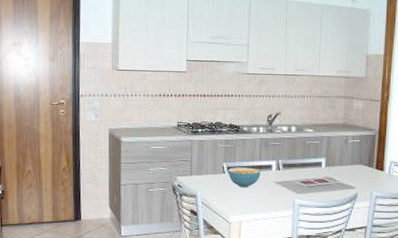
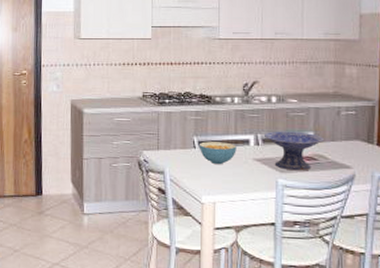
decorative bowl: none [285,157,334,192] -> present [265,131,324,171]

